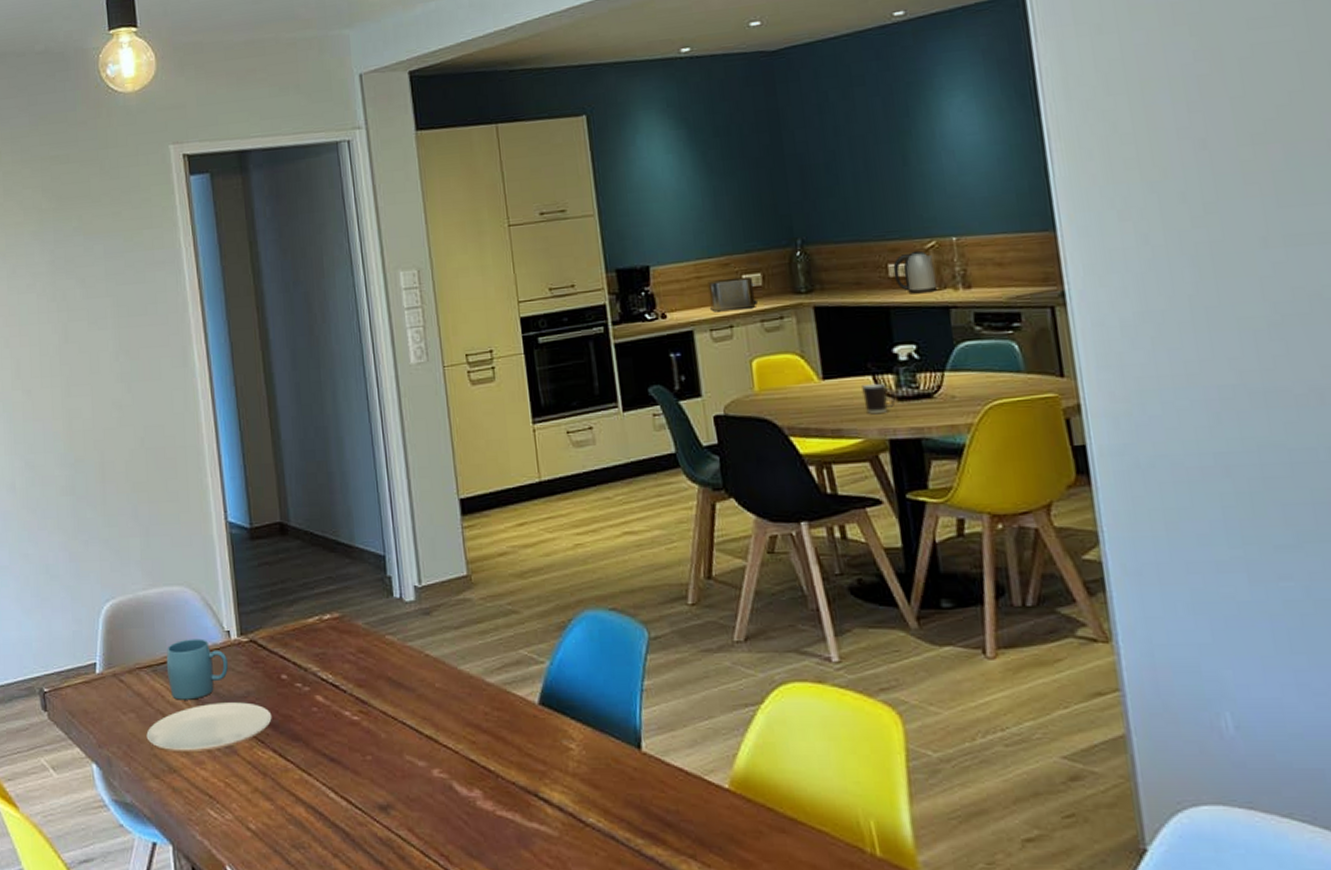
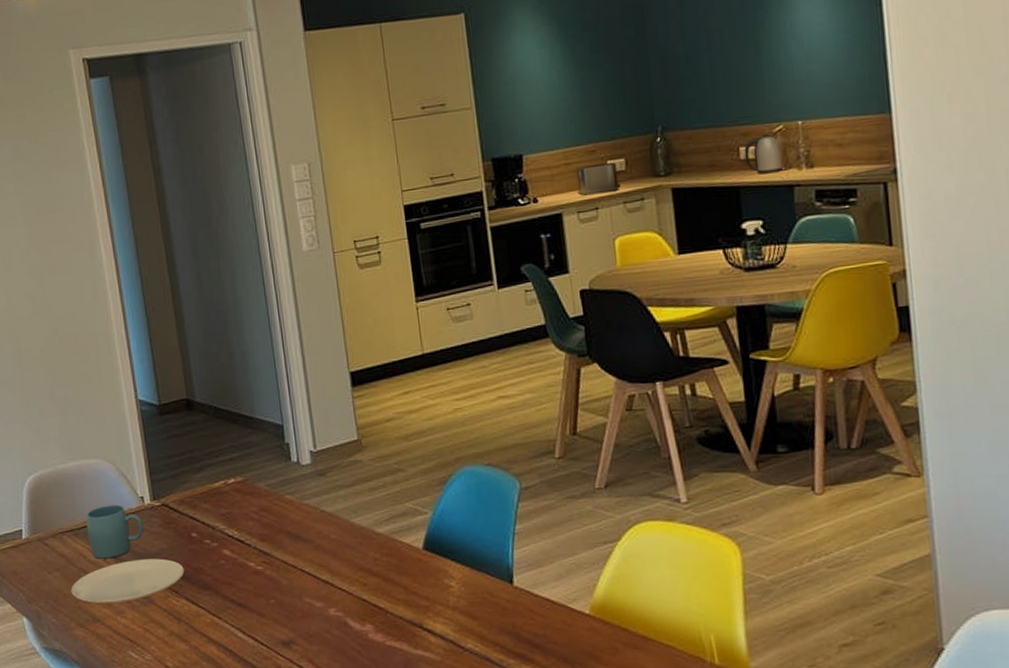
mug: present [862,383,895,414] -> none [713,256,743,284]

